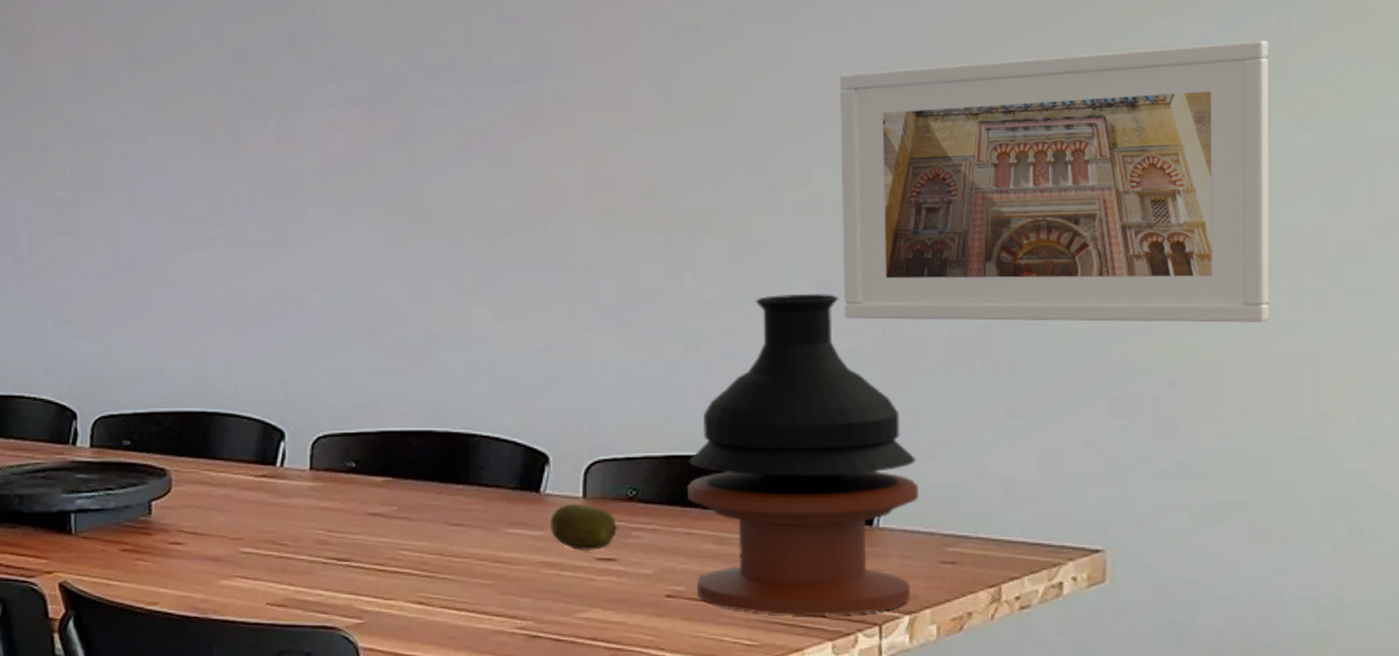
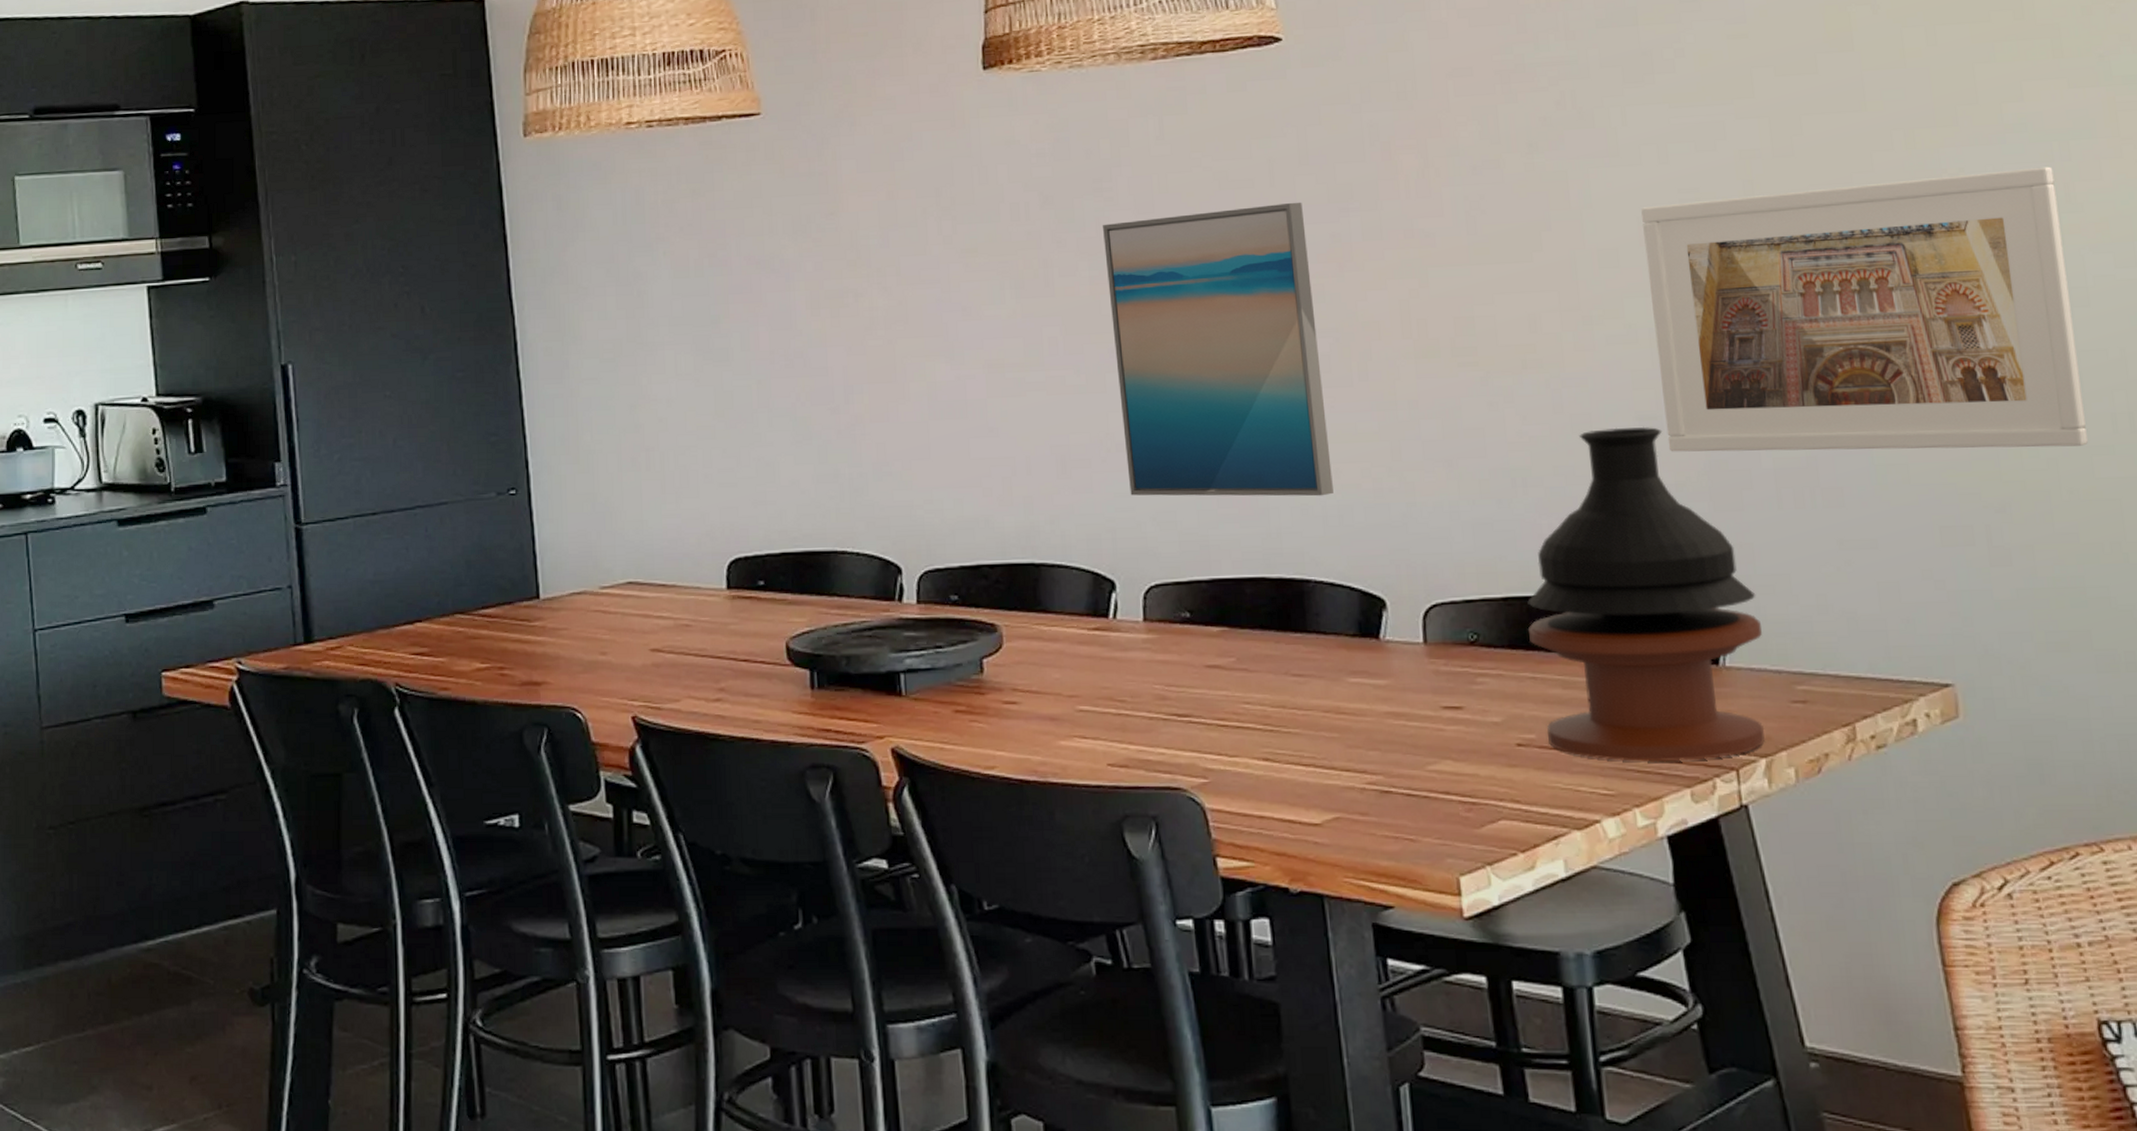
wall art: none [293,62,505,354] -> present [1103,202,1334,497]
fruit: present [550,503,618,551] -> none [1392,649,1462,699]

